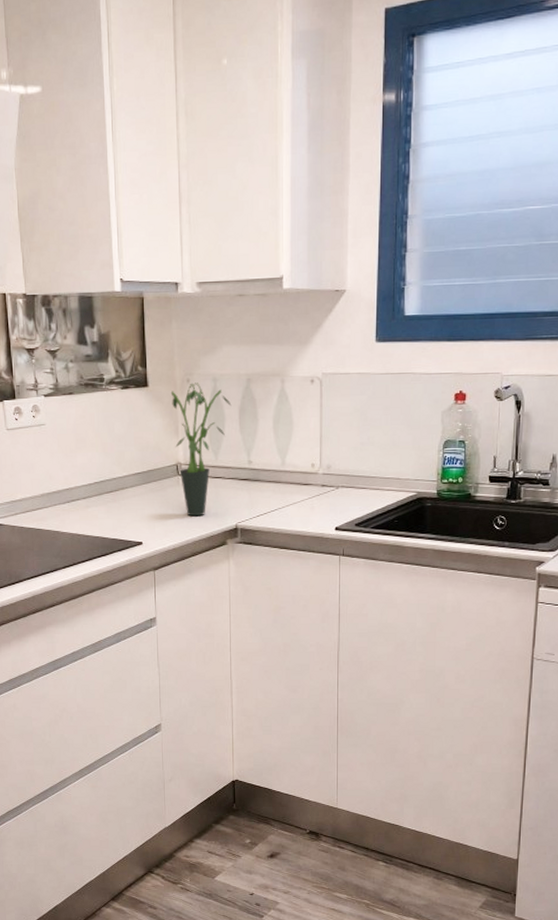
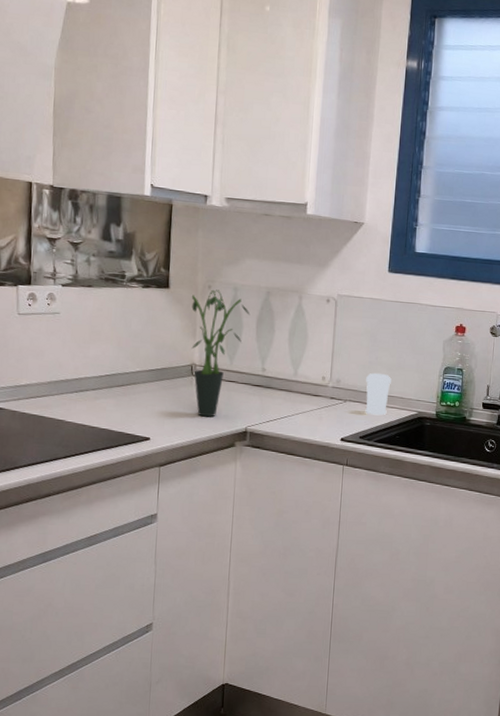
cup: none [358,454,386,500] -> present [365,372,391,416]

